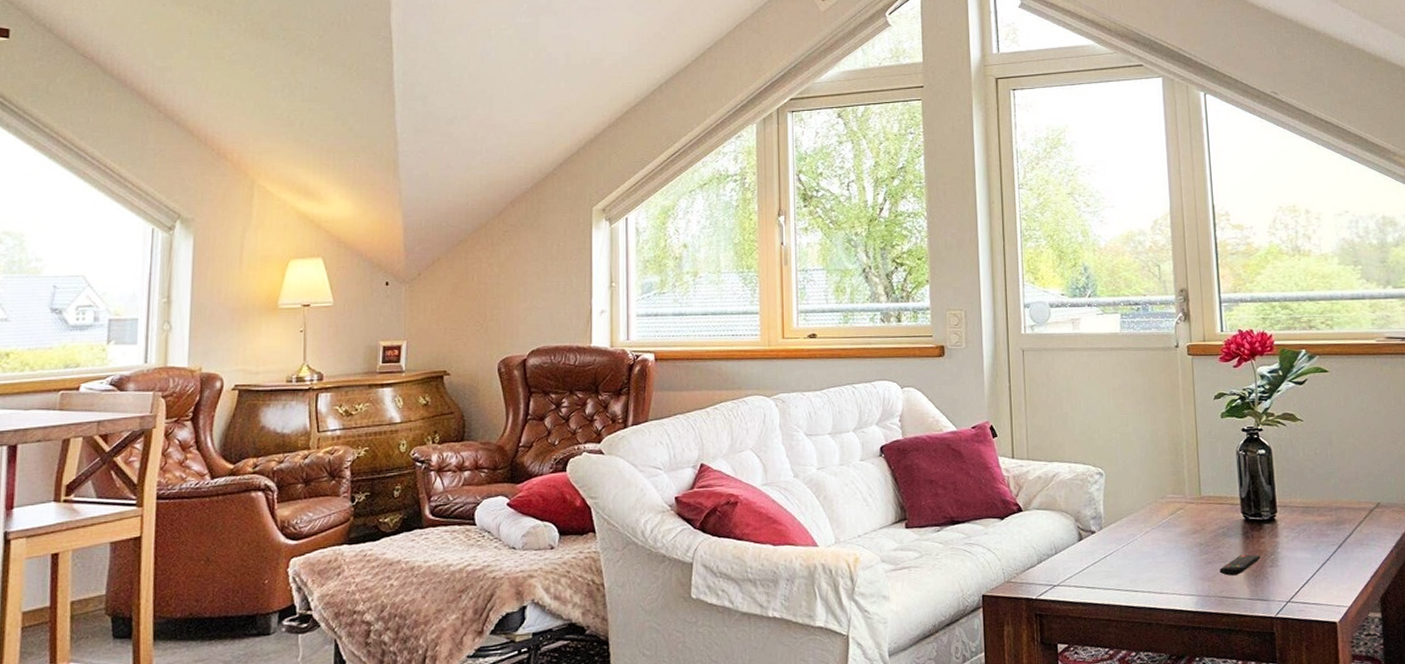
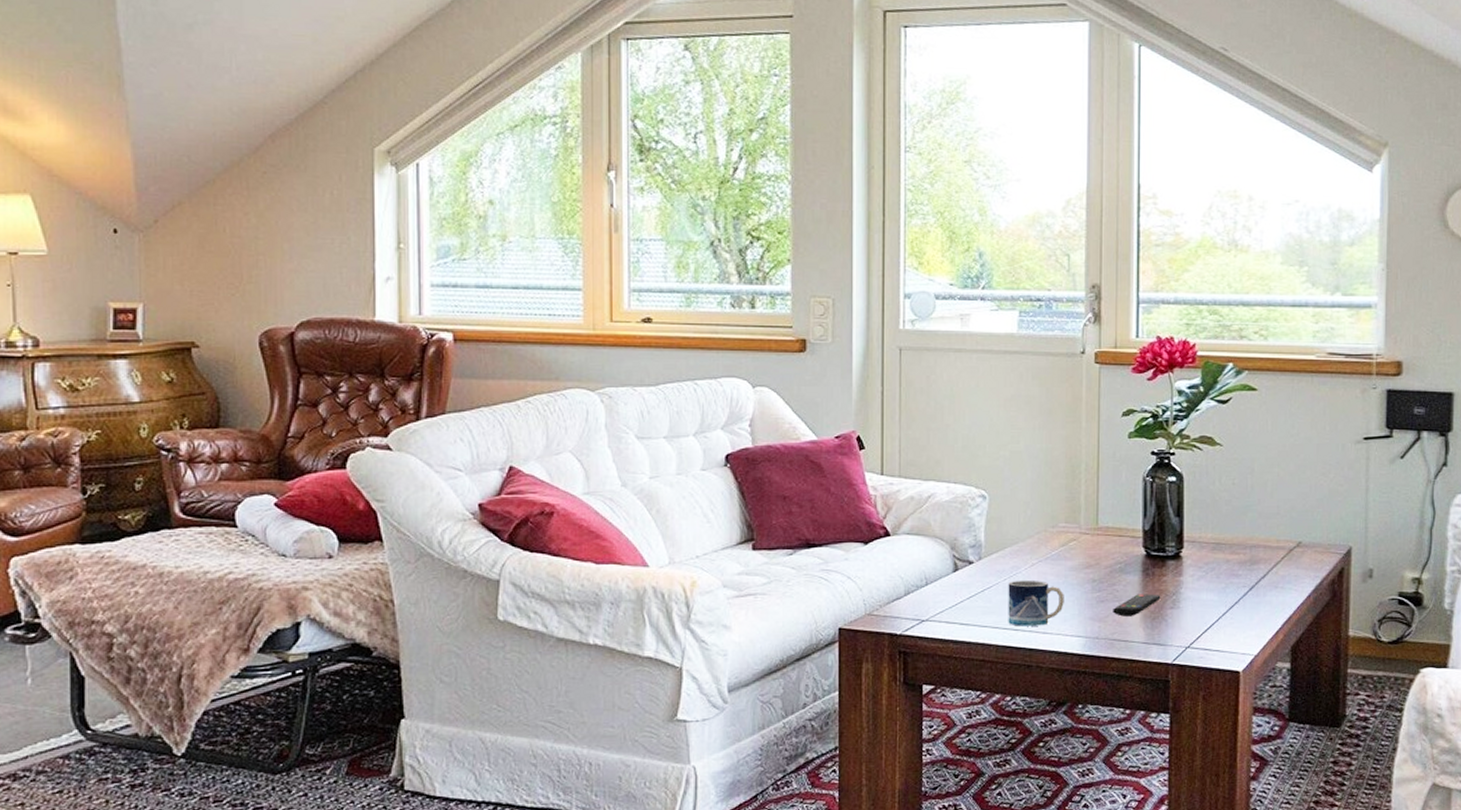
mug: none [1127,545,1177,588] -> present [1008,579,1064,626]

